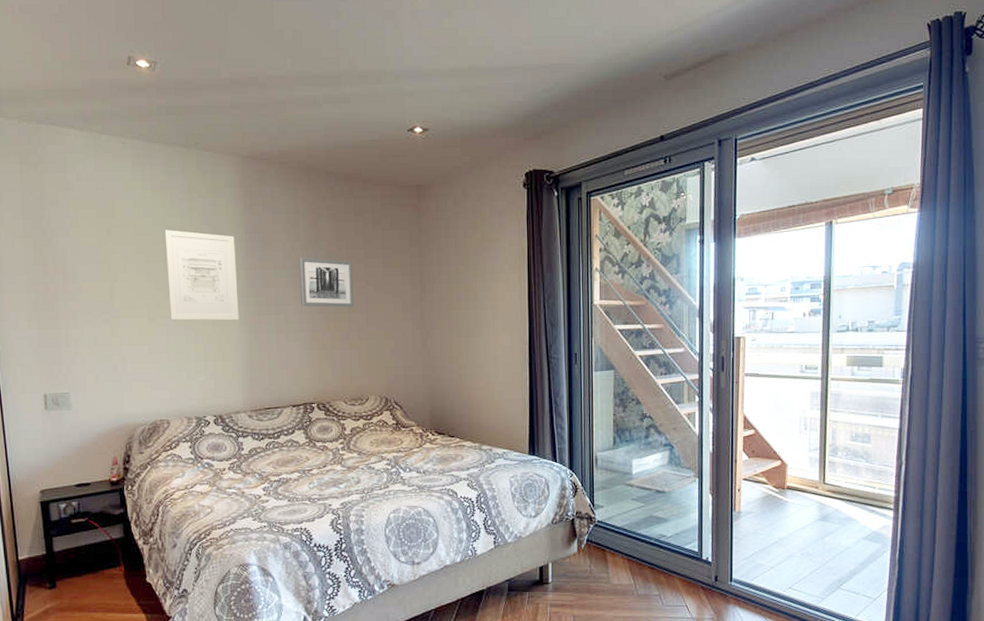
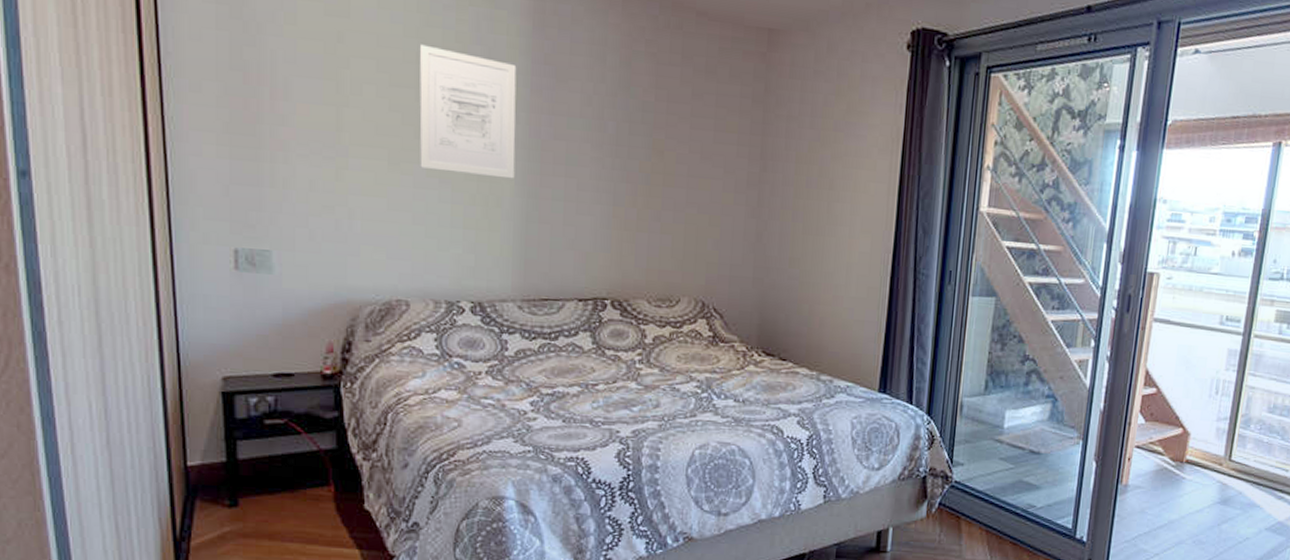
wall art: present [298,257,355,308] -> none [599,104,675,180]

